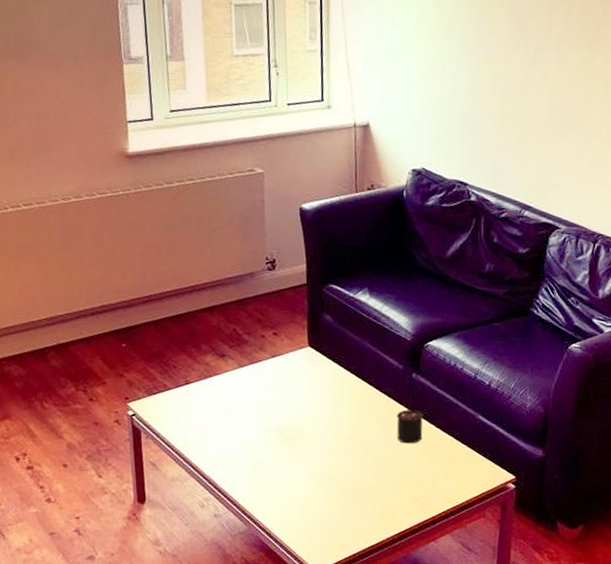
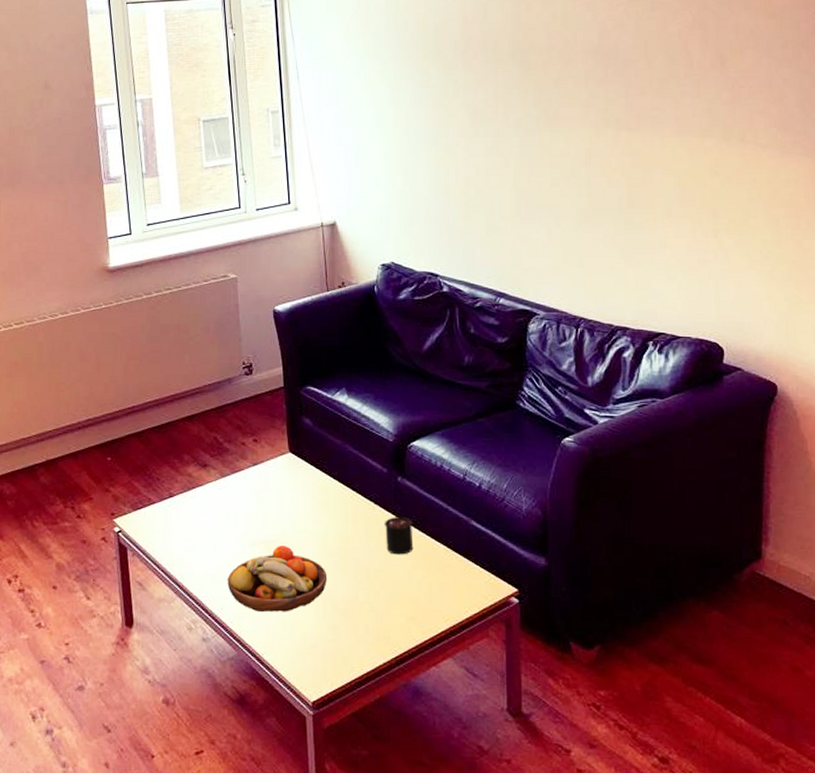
fruit bowl: none [241,431,339,493] -> present [227,544,328,612]

